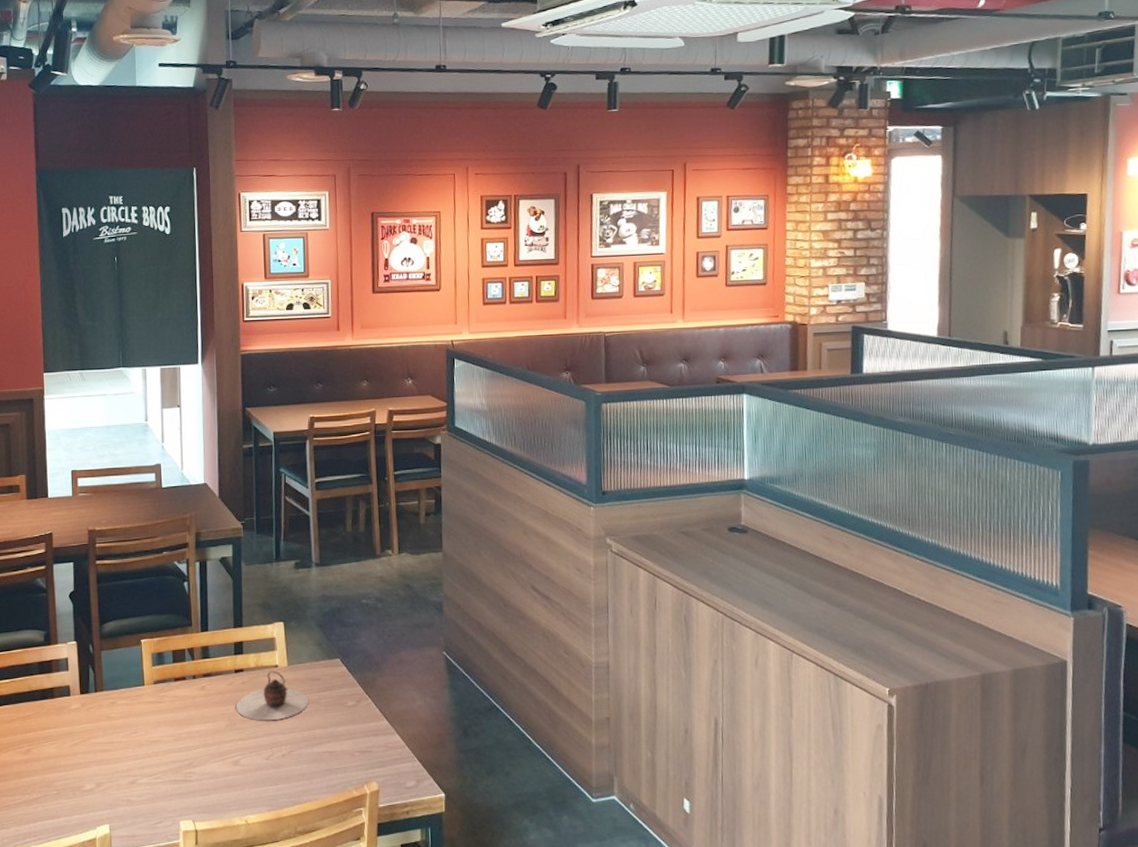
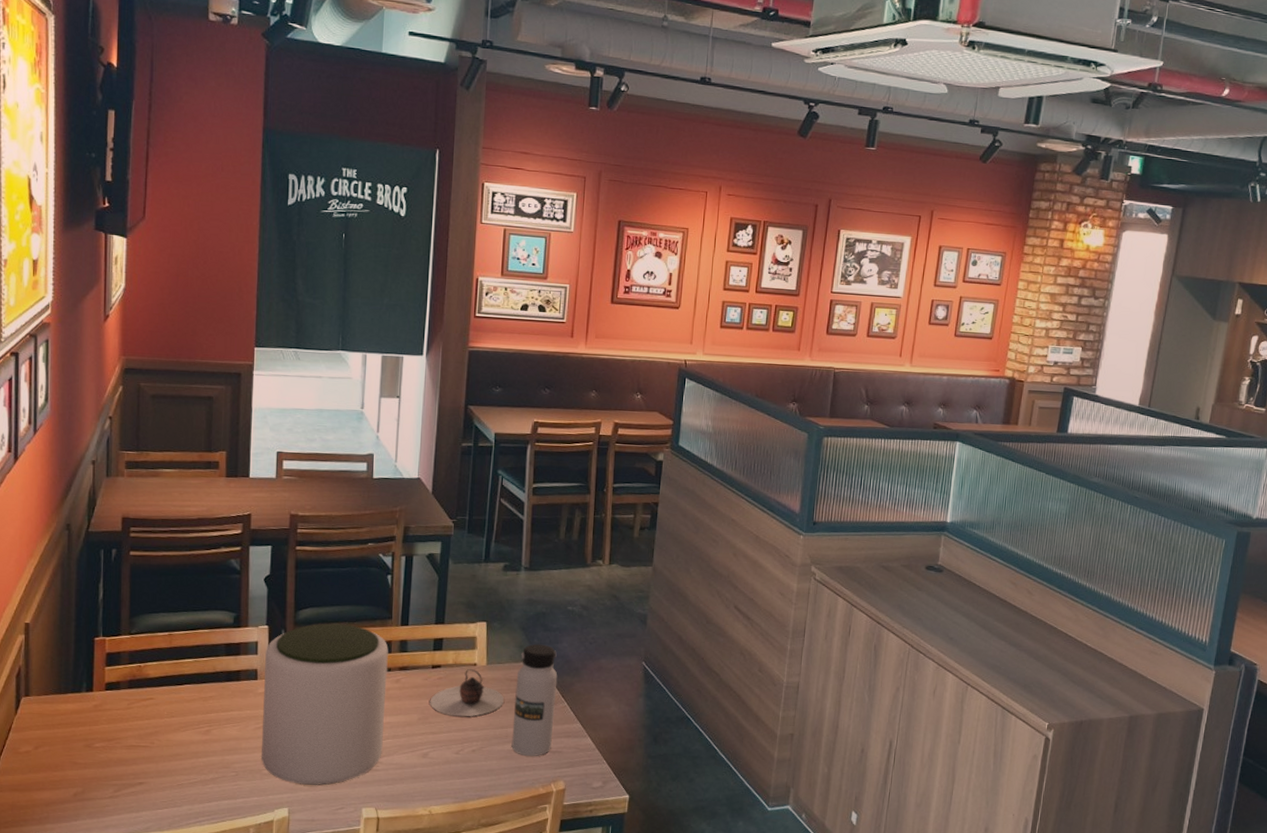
plant pot: none [76,634,195,800] -> present [261,623,388,786]
water bottle: none [318,640,360,757] -> present [511,644,558,756]

